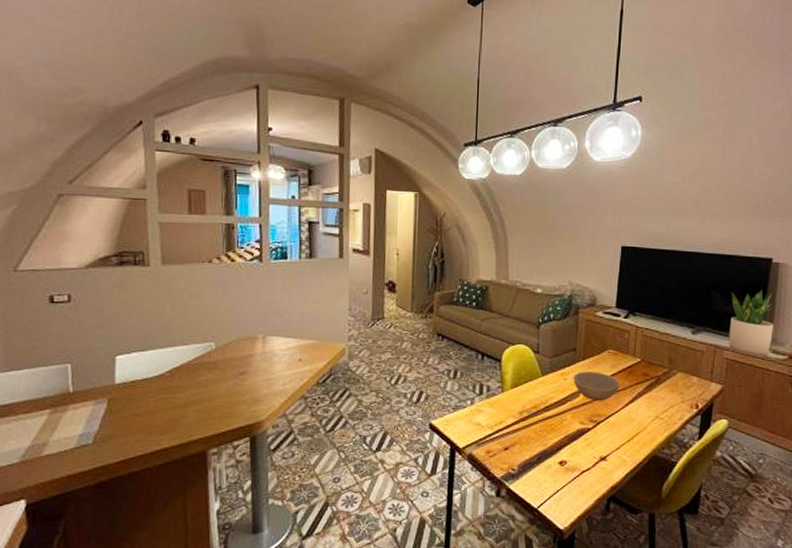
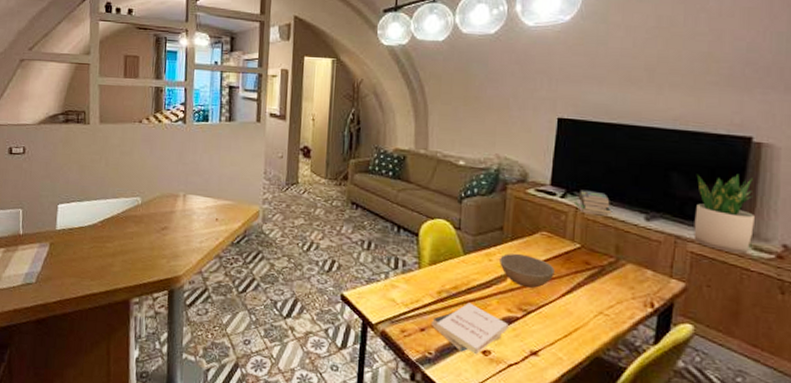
books: none [513,419,581,466] -> present [430,302,508,355]
books: none [636,310,665,332] -> present [575,189,611,216]

